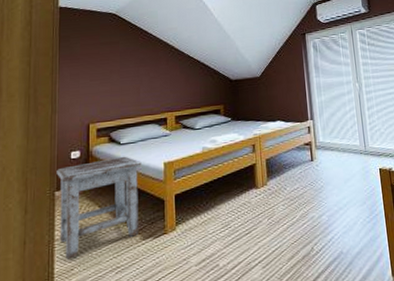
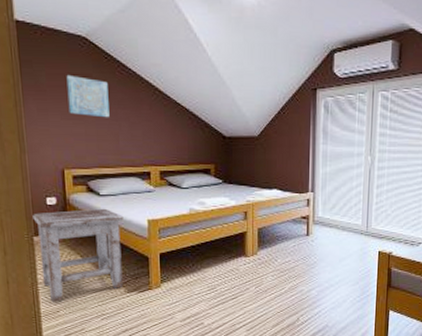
wall art: none [97,43,132,76] -> present [66,74,110,118]

